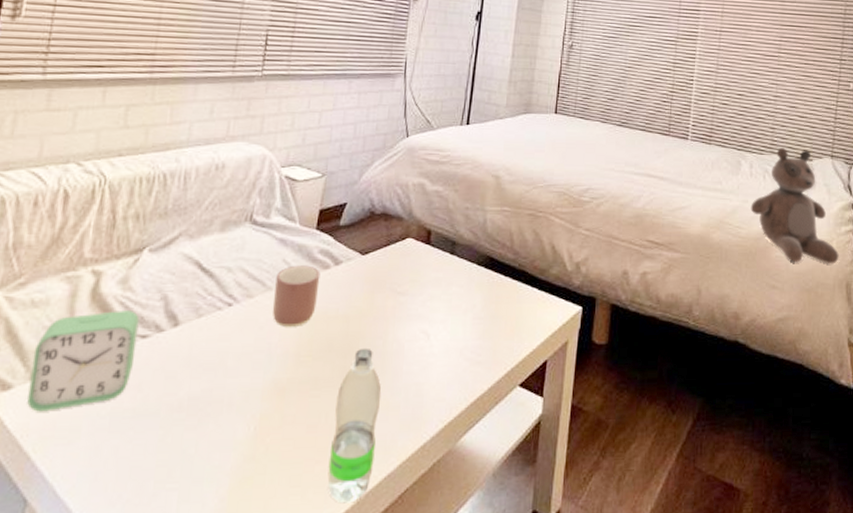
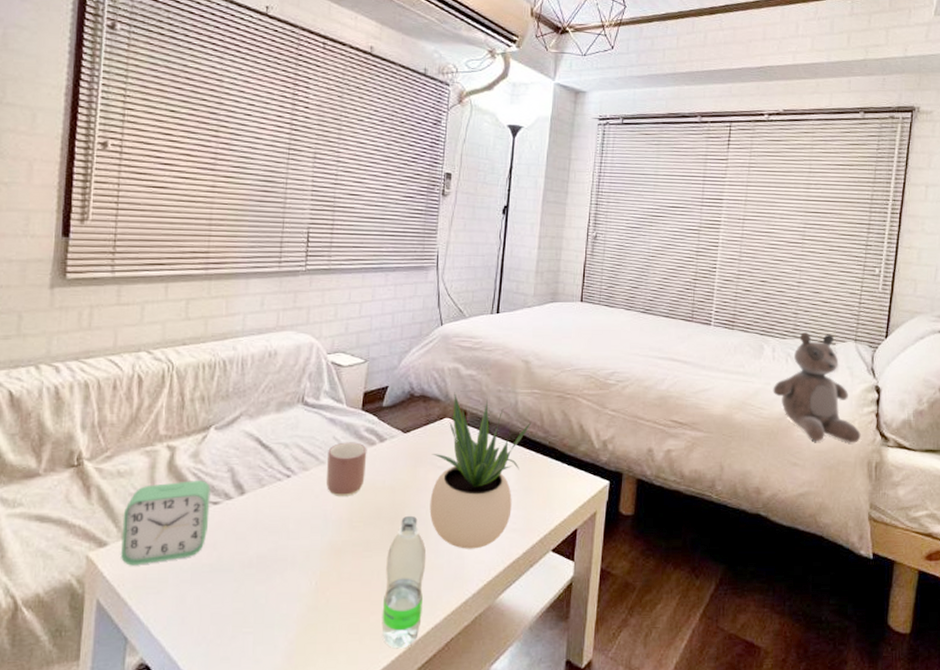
potted plant: none [386,209,501,386] -> present [429,392,532,549]

